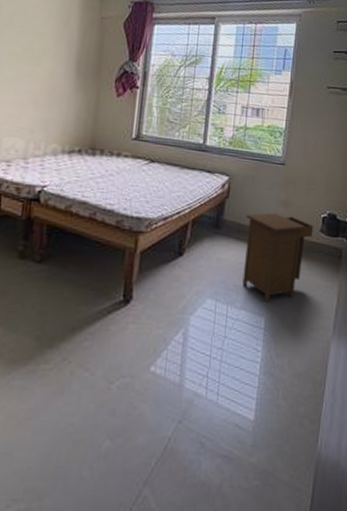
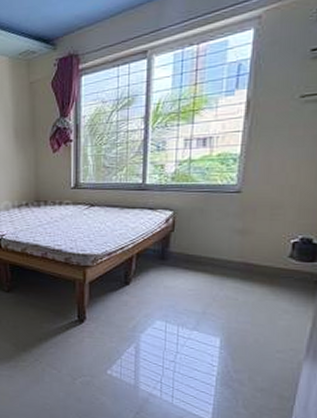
nightstand: present [242,213,314,303] -> none [193,242,280,325]

